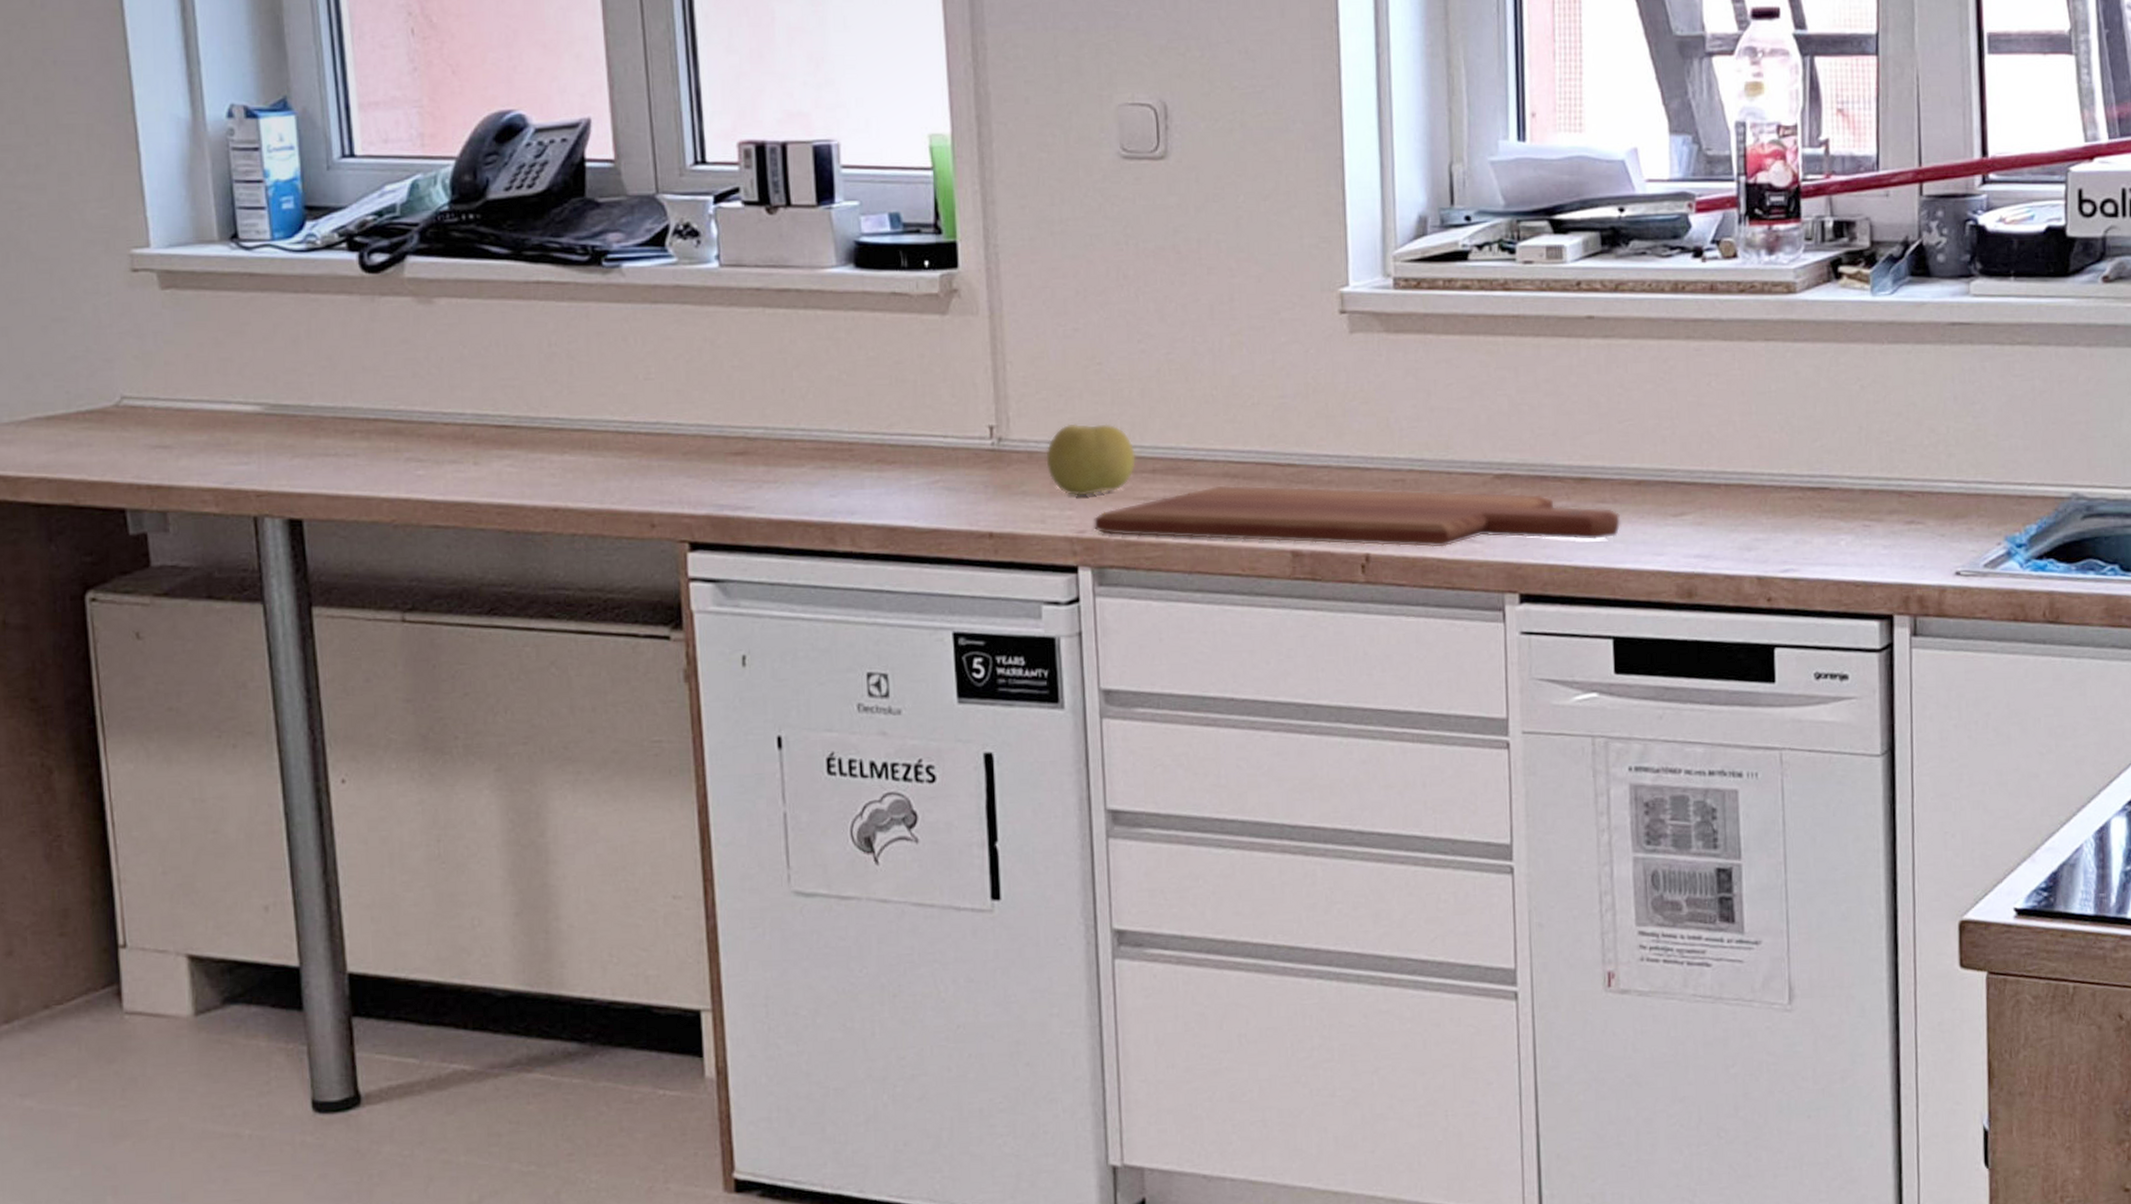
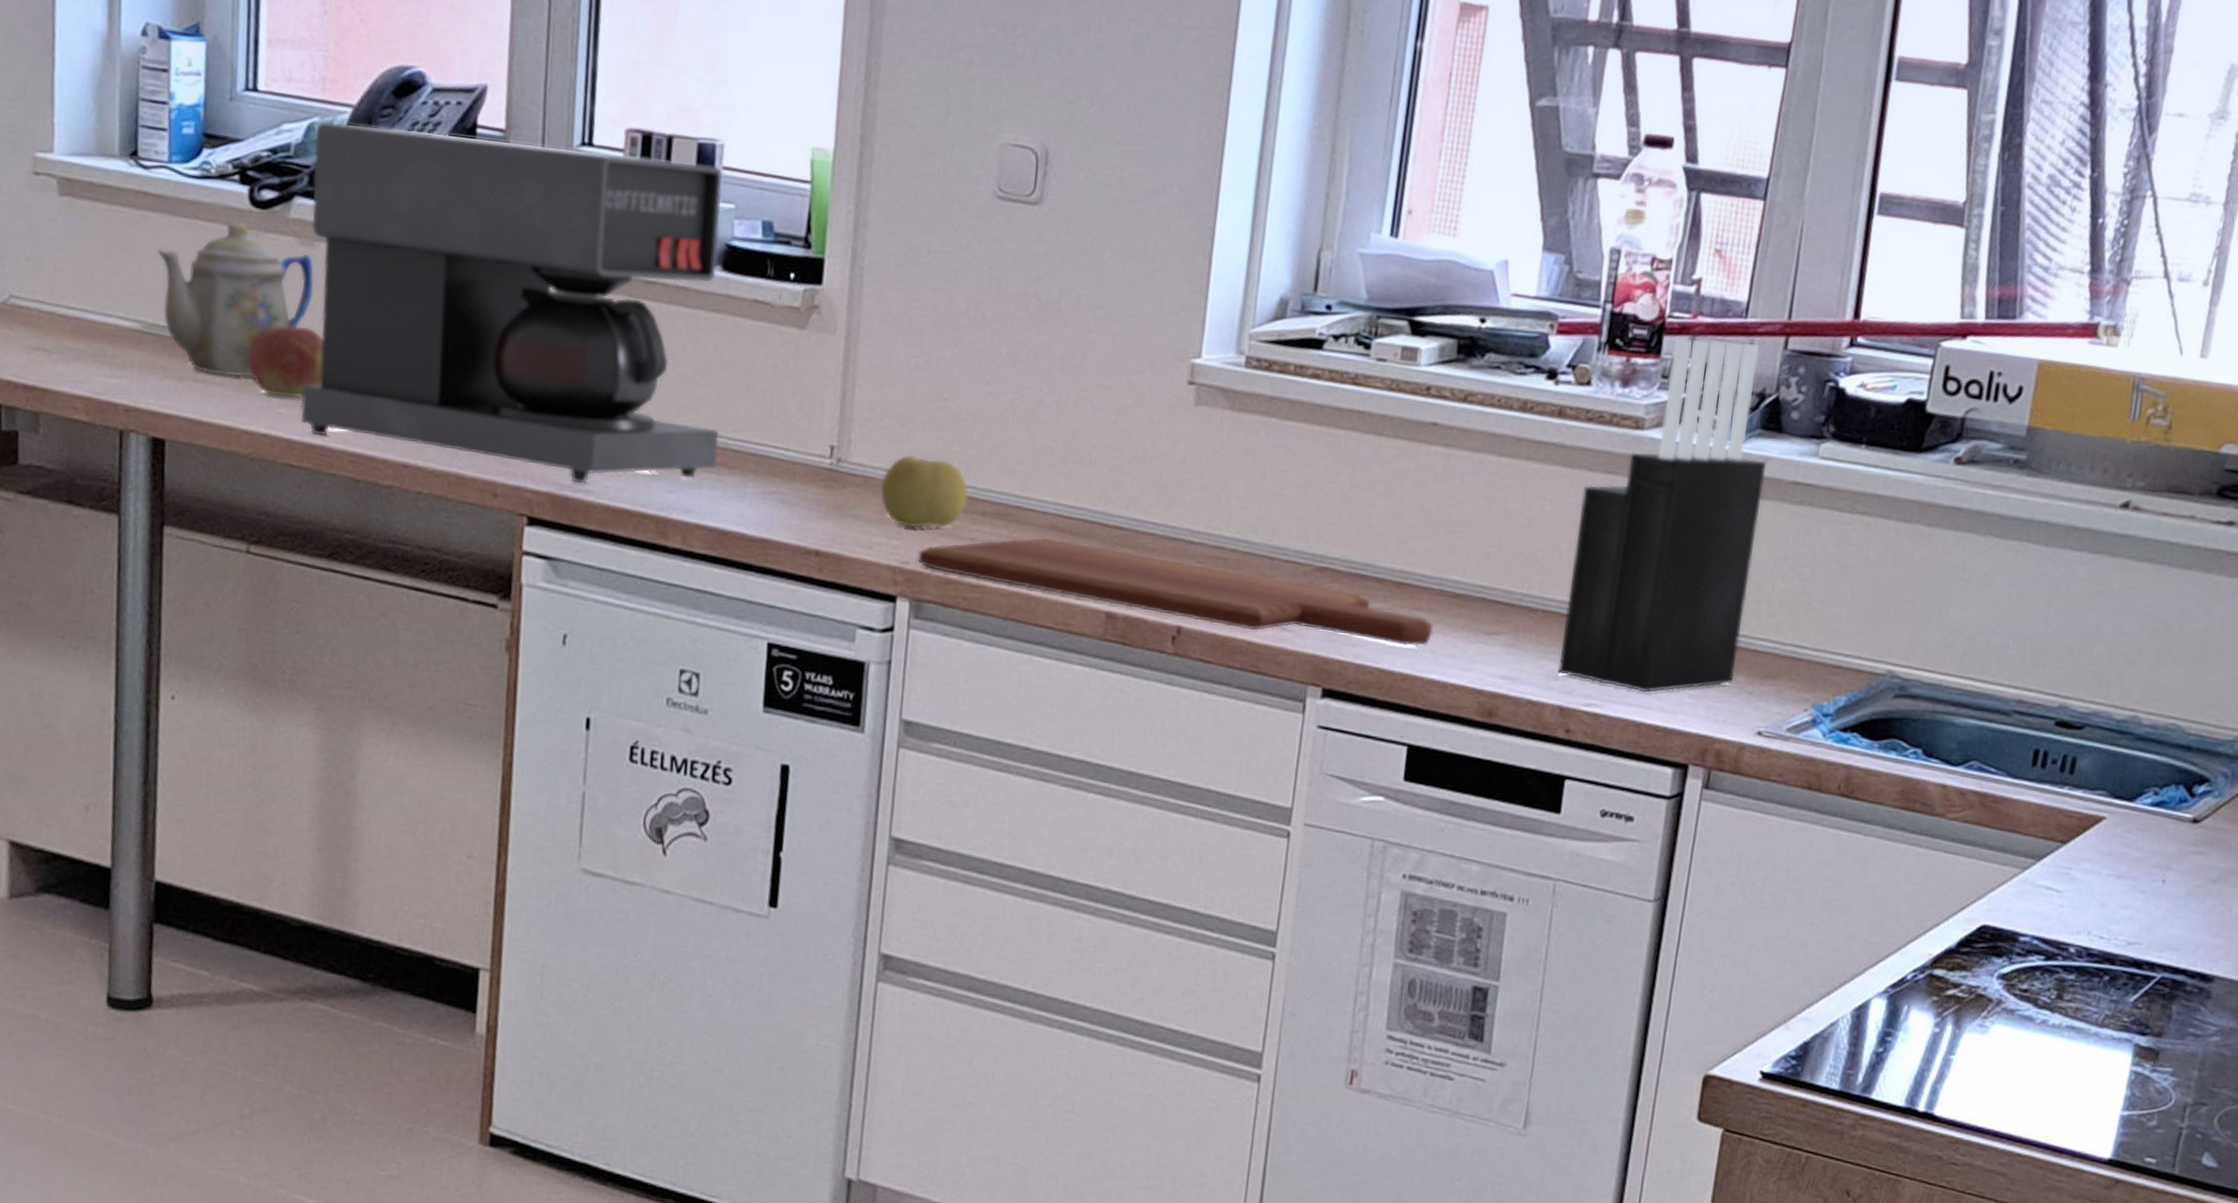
teapot: none [270,290,438,446] -> present [157,221,314,379]
apple: none [379,376,459,459] -> present [248,316,323,399]
coffee maker: none [420,166,876,501] -> present [300,121,723,484]
knife block: none [1746,195,1924,551] -> present [1558,338,1766,693]

